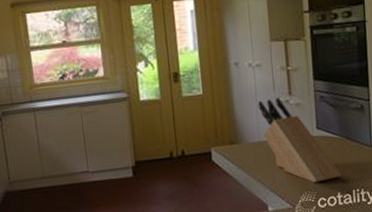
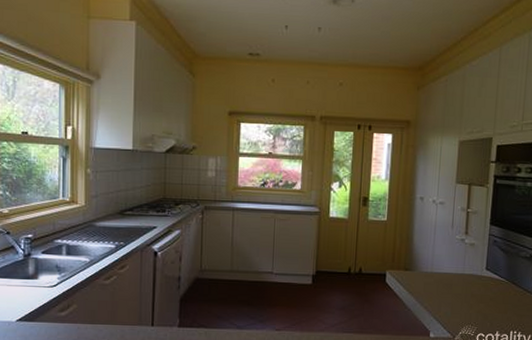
knife block: present [258,97,342,183] -> none [435,234,503,319]

